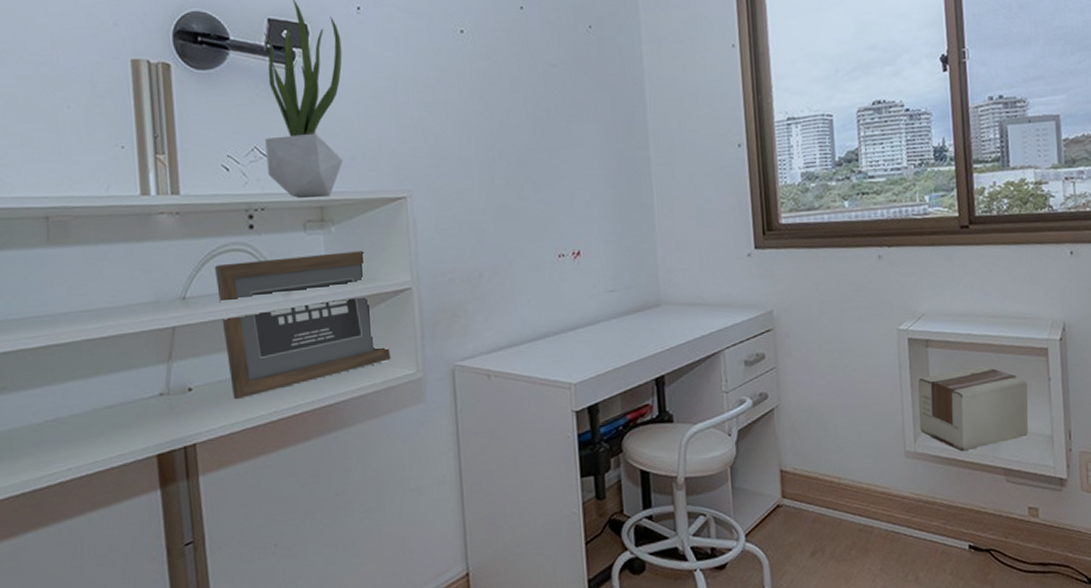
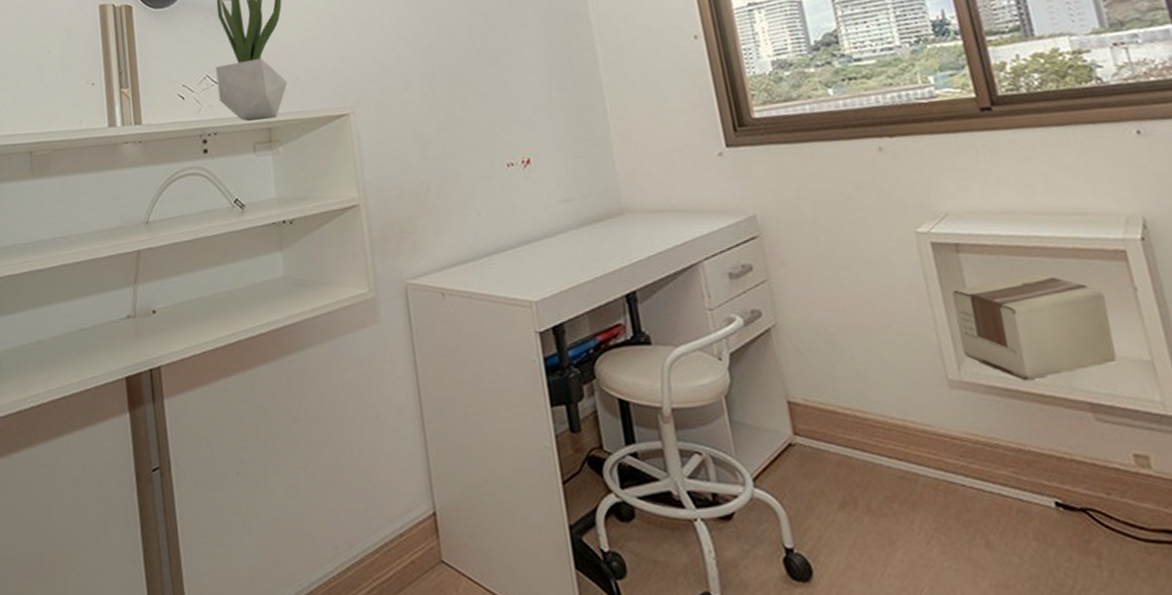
picture frame: present [214,251,391,400] -> none [173,169,343,322]

